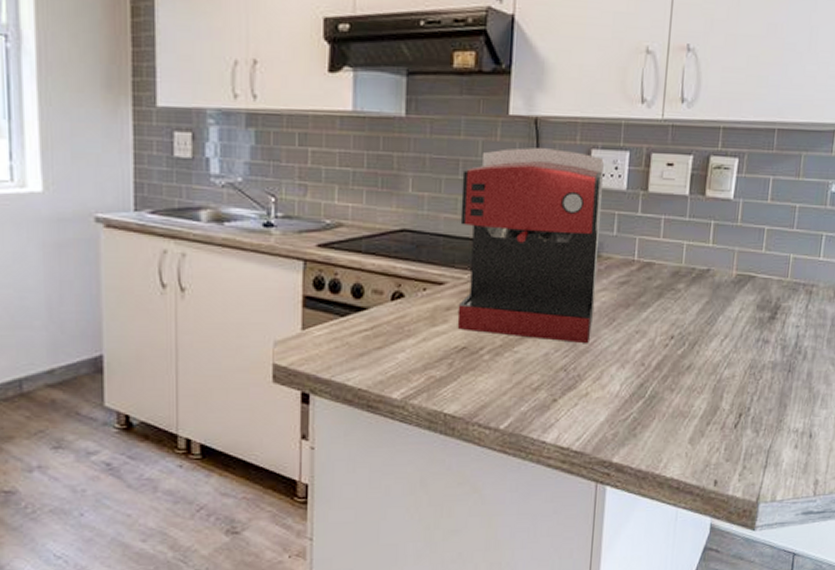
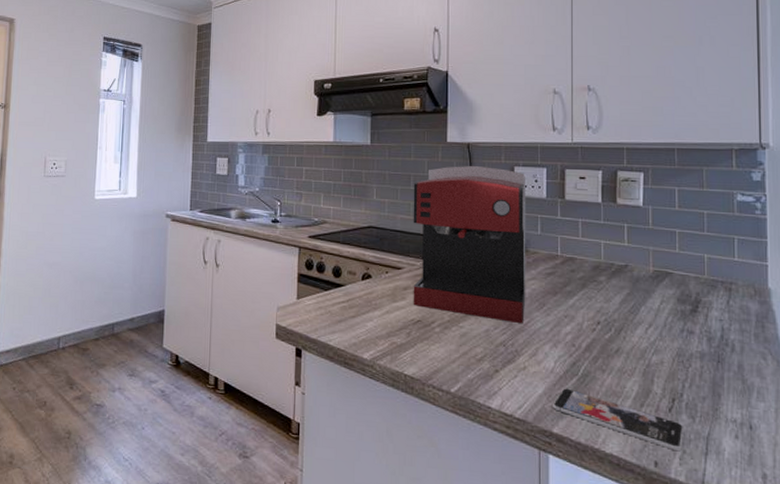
smartphone: none [615,413,748,468] -> present [553,388,685,452]

